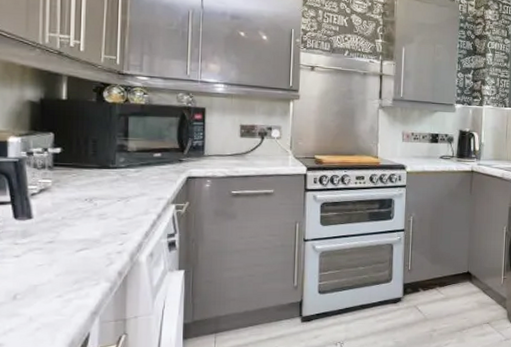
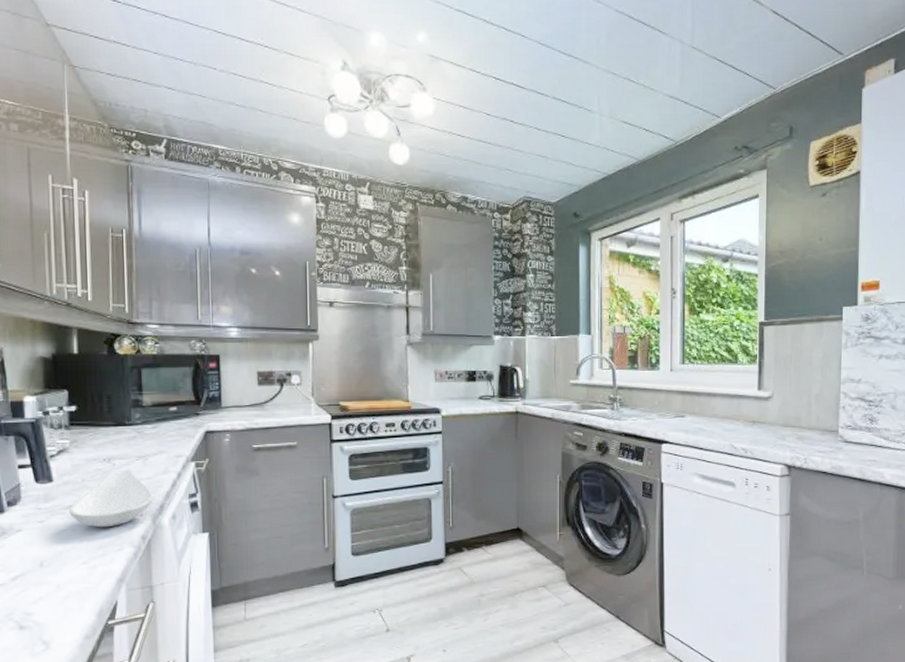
spoon rest: none [47,208,133,263] -> present [69,468,154,528]

